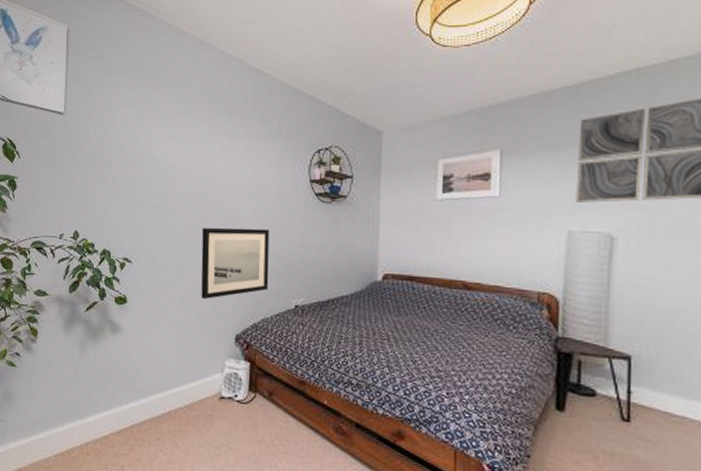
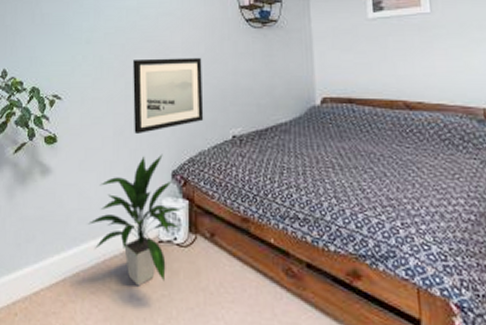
indoor plant: none [155,319,243,436] -> present [88,154,181,287]

